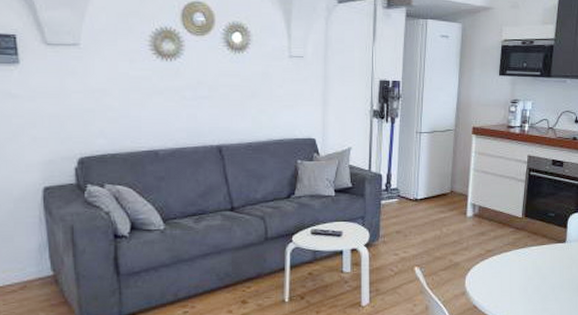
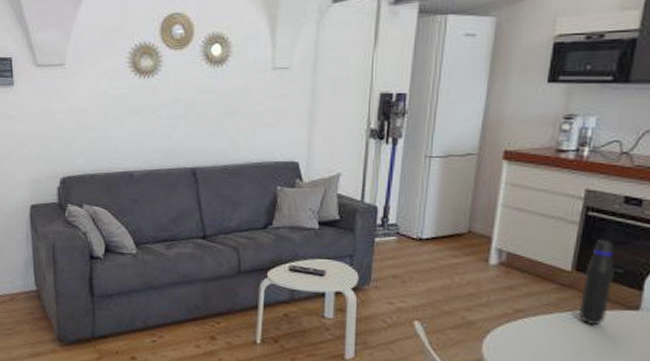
water bottle: none [528,192,549,257] -> present [578,239,614,326]

